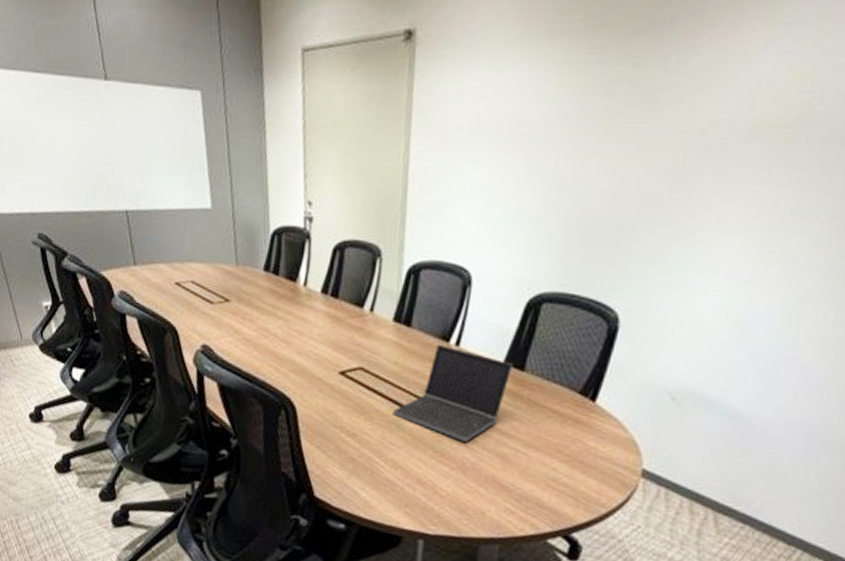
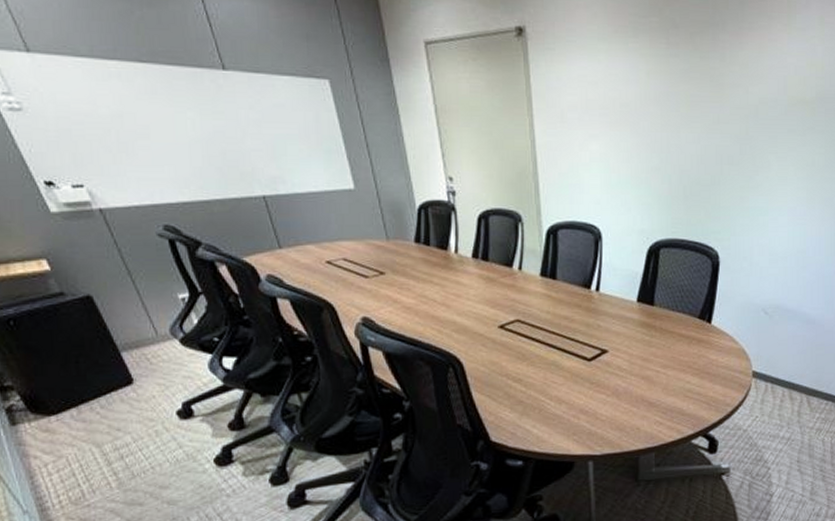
laptop computer: present [393,343,514,442] -> none [551,291,645,371]

